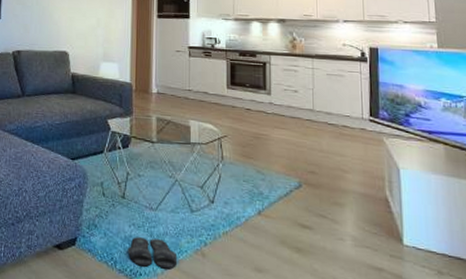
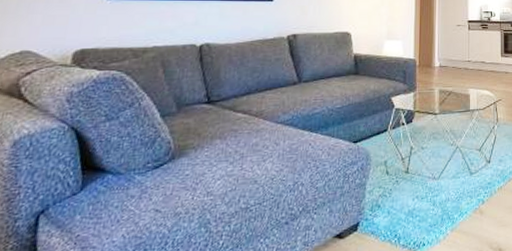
slippers: present [127,237,177,269] -> none [411,206,457,237]

